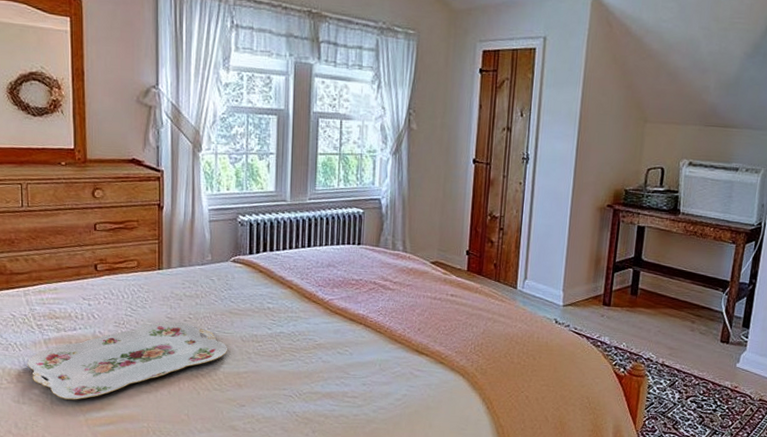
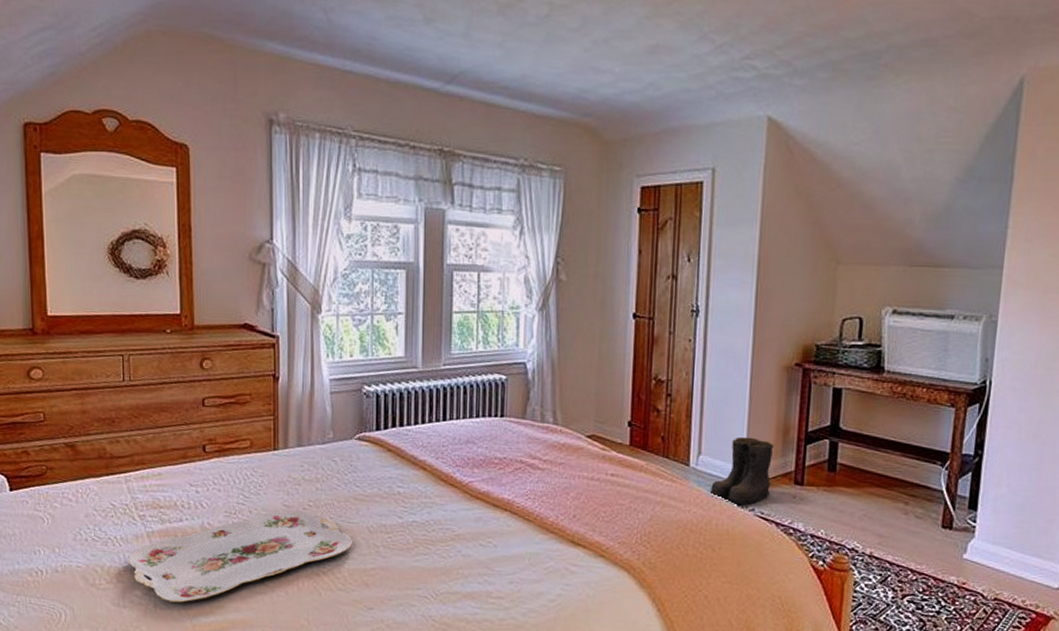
boots: none [532,265,588,322] -> present [709,436,774,506]

